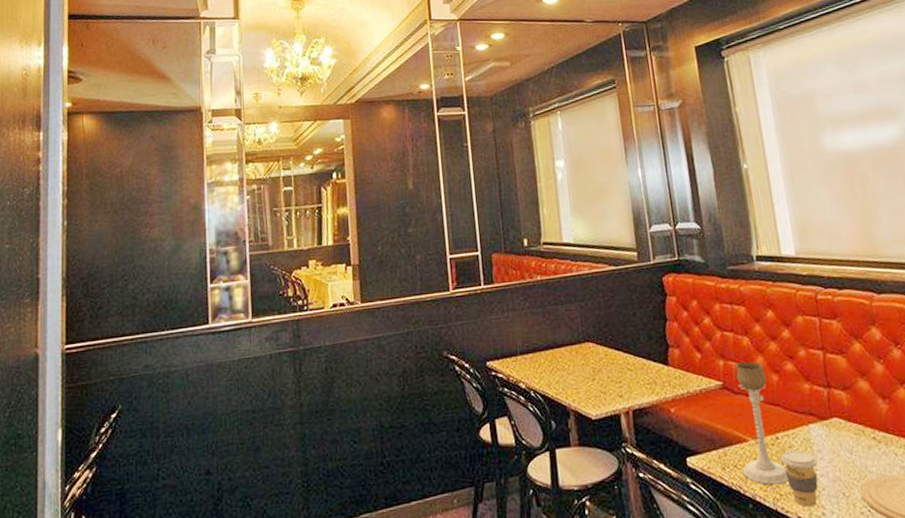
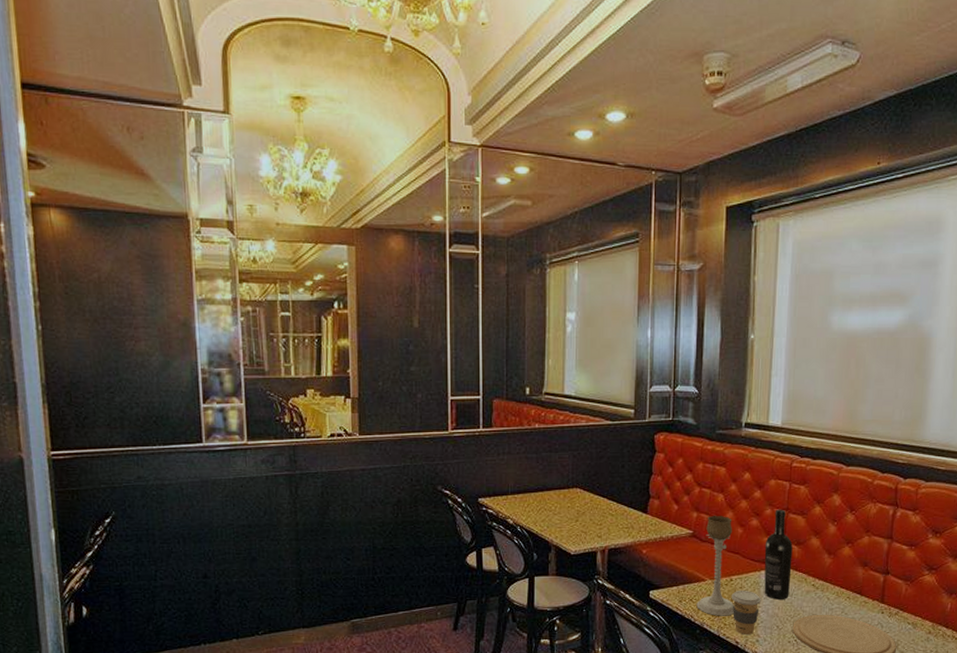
wine bottle: none [806,349,849,460] -> present [764,509,793,600]

